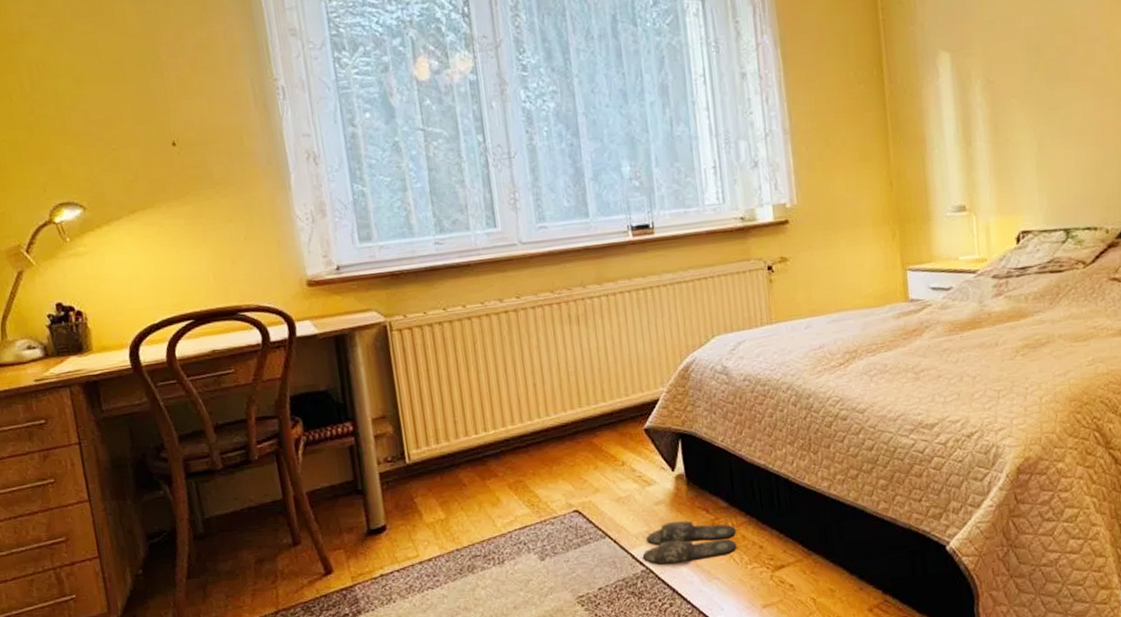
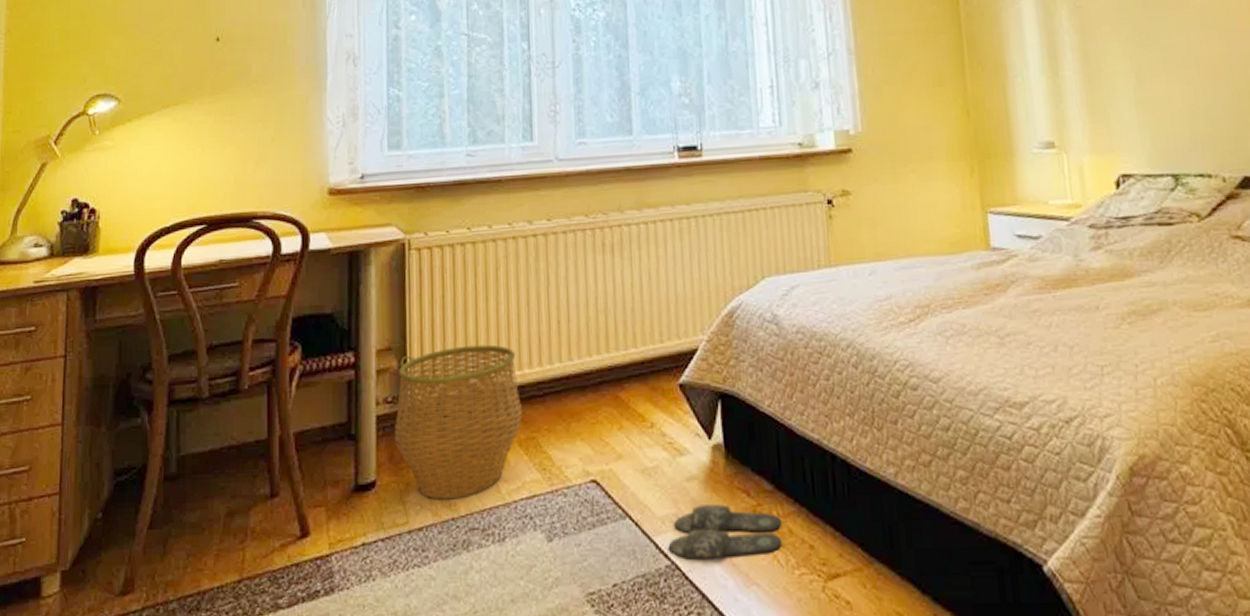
basket: none [394,407,510,536] -> present [394,344,523,500]

